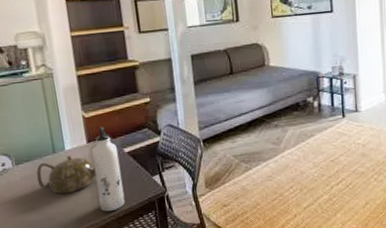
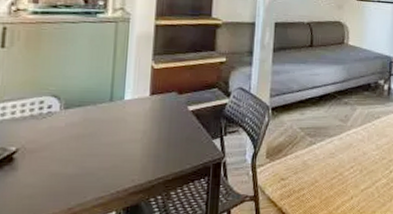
teapot: present [36,155,96,194] -> none [84,106,153,148]
water bottle: present [91,127,125,212] -> none [148,81,182,173]

